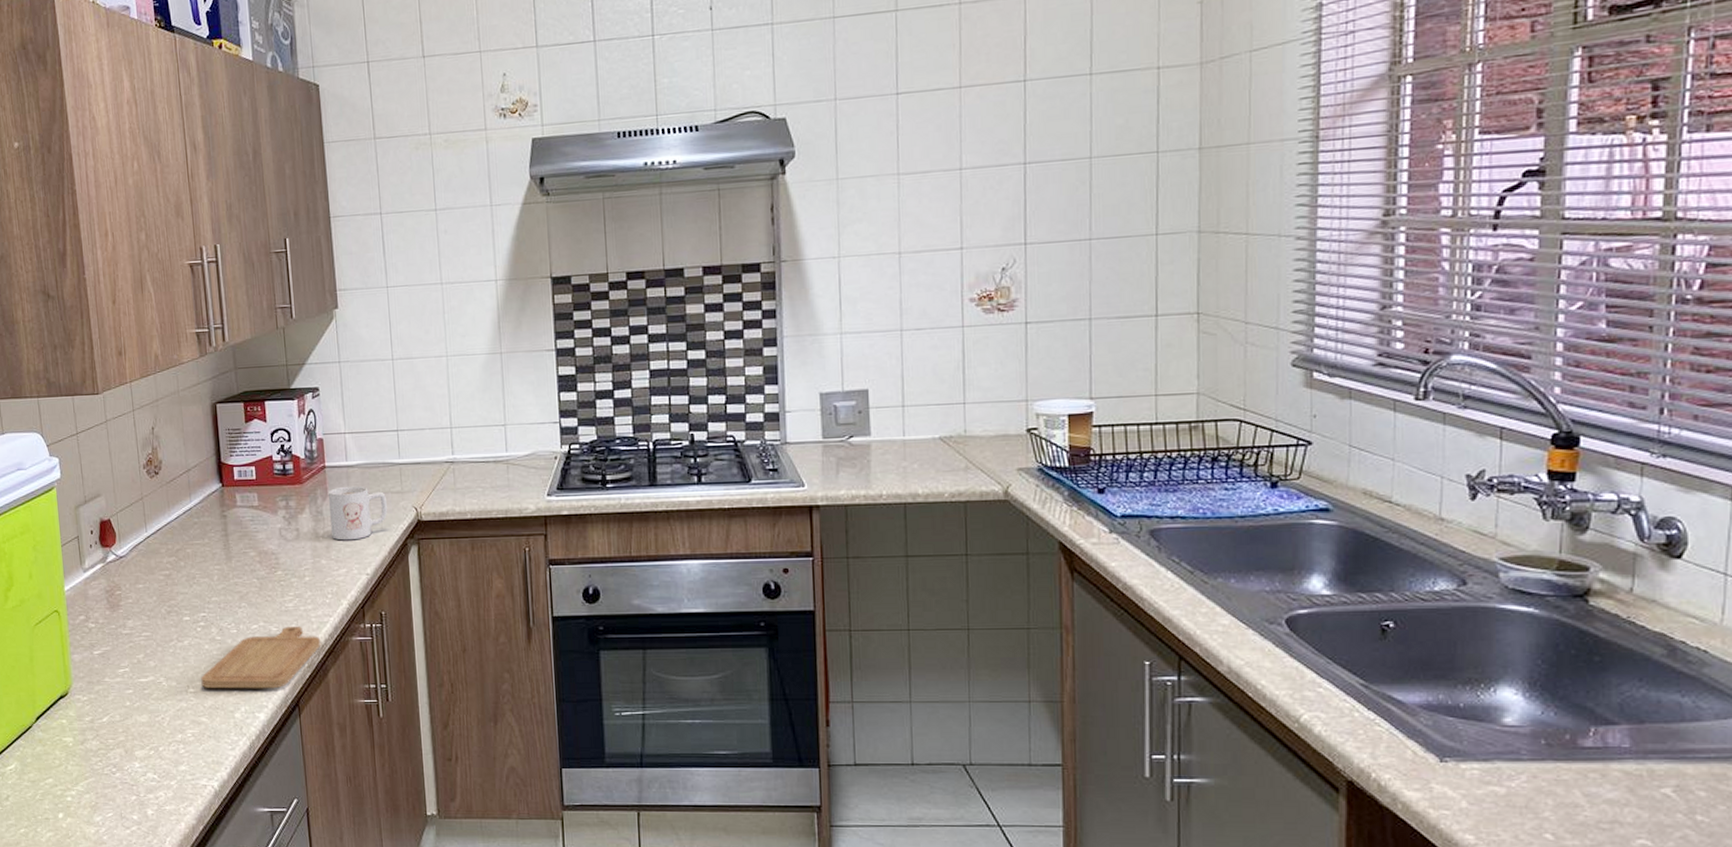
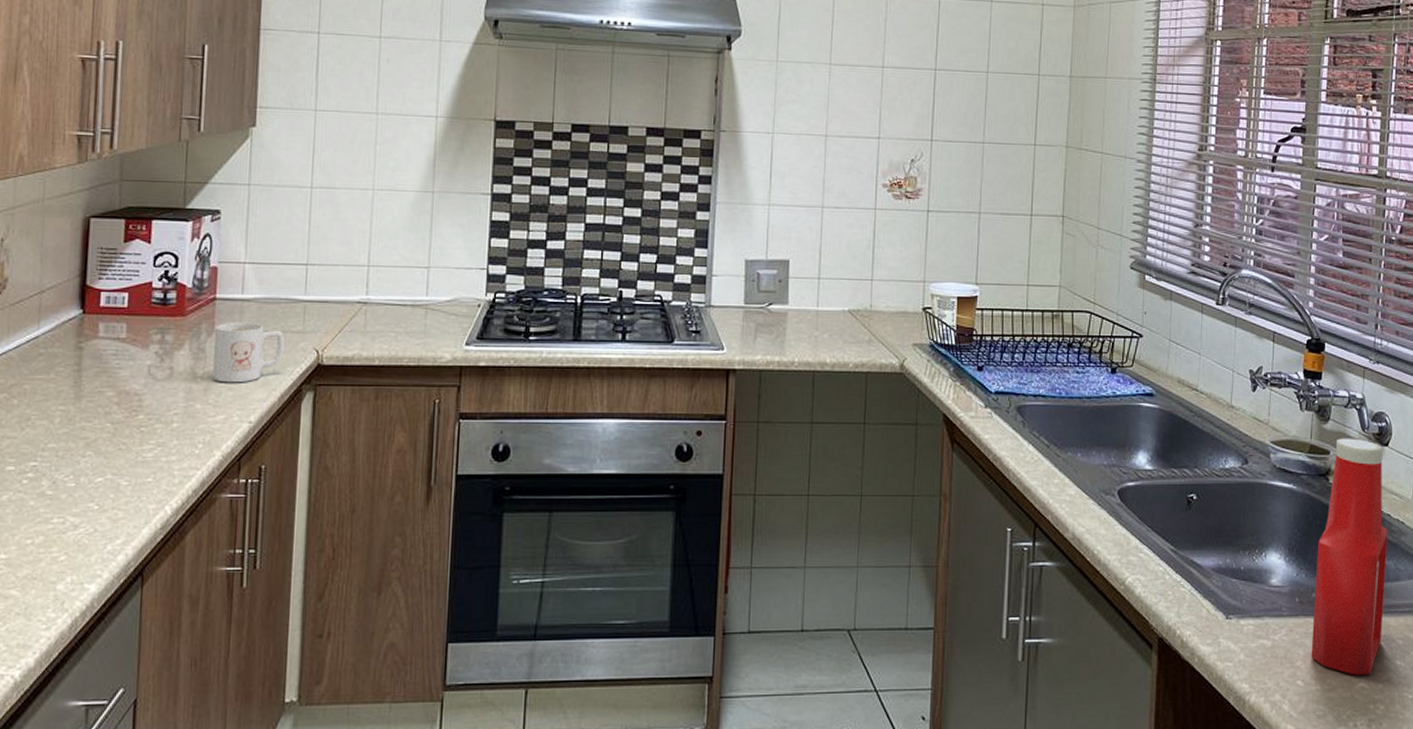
chopping board: present [201,626,321,689] -> none [17,479,182,555]
ketchup bottle: none [1564,550,1682,831] -> present [1311,438,1388,675]

